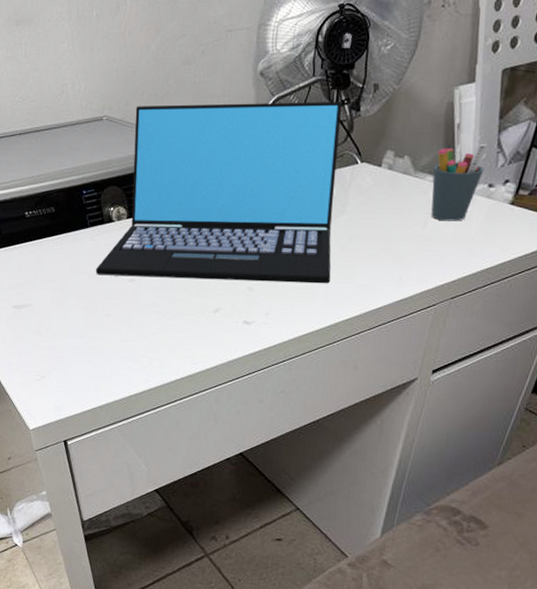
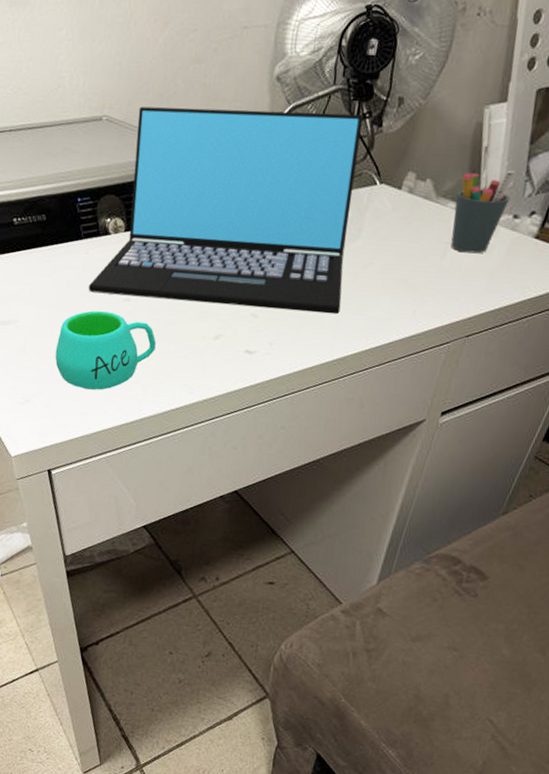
mug: none [67,291,160,365] -> present [55,310,156,390]

